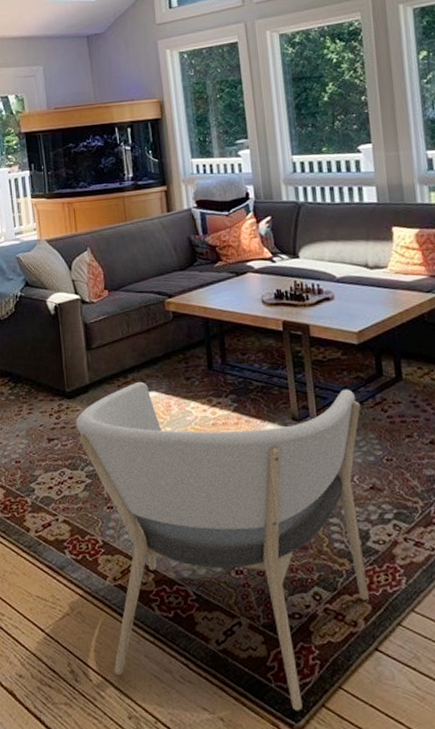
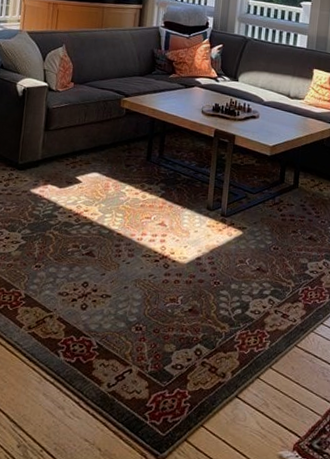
armchair: present [75,381,369,711] -> none [12,163,262,444]

